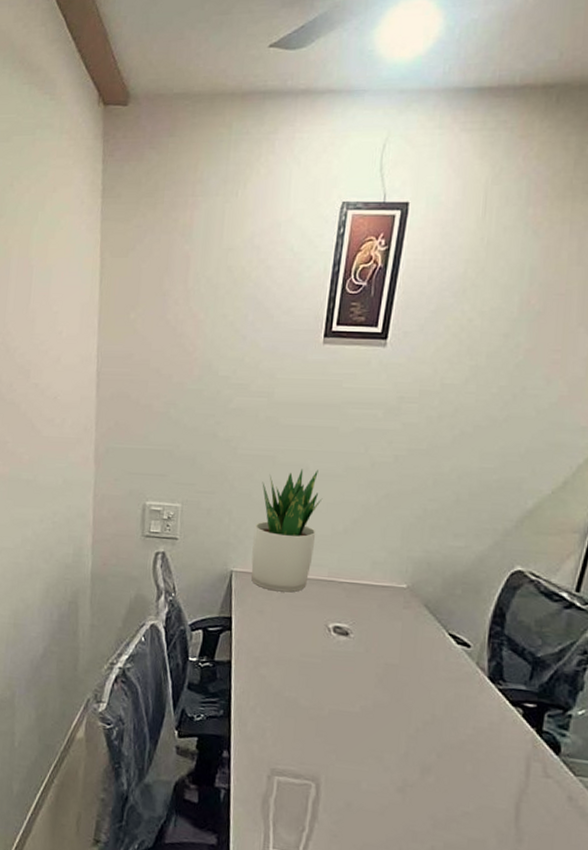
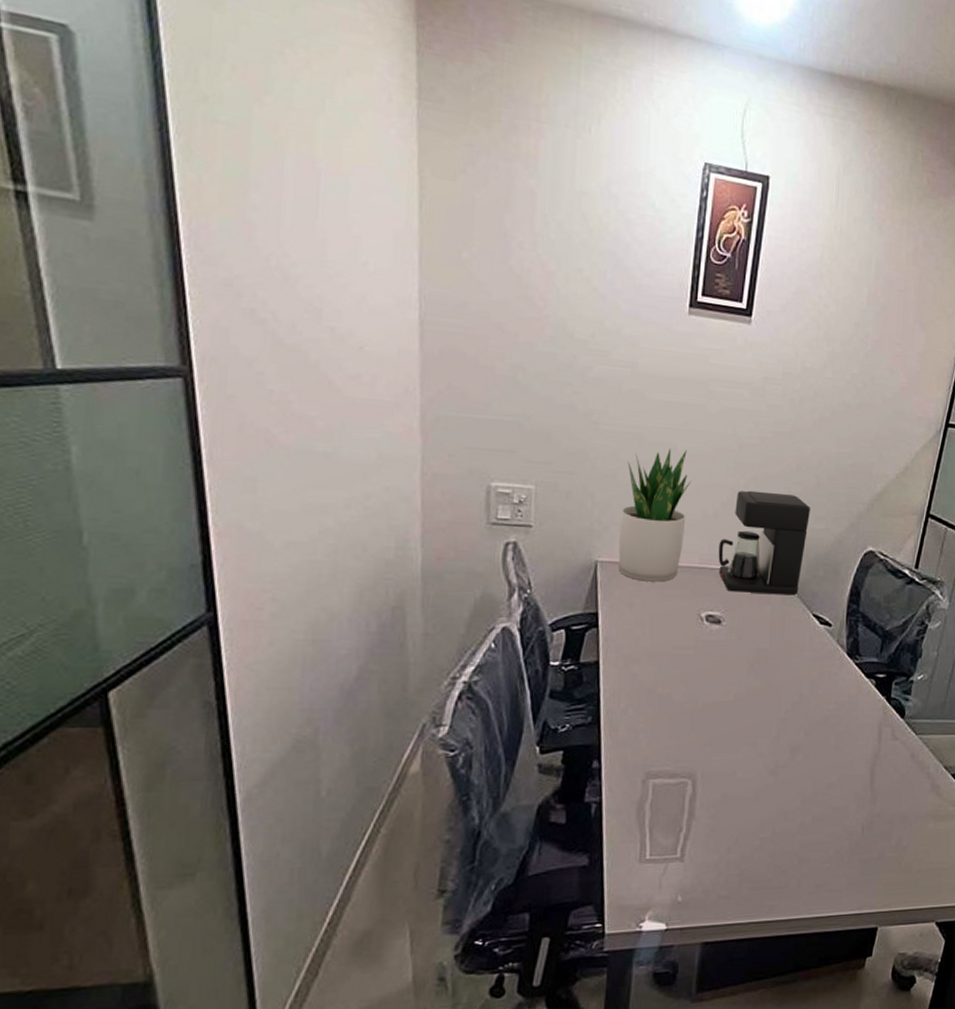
coffee maker: none [347,507,449,613] -> present [718,490,811,596]

